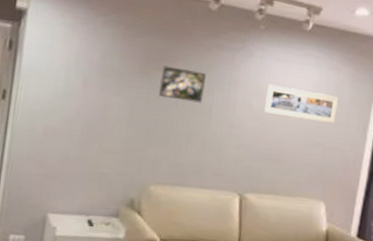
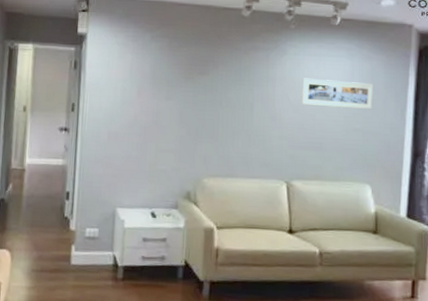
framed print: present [158,65,206,103] -> none [203,70,245,101]

